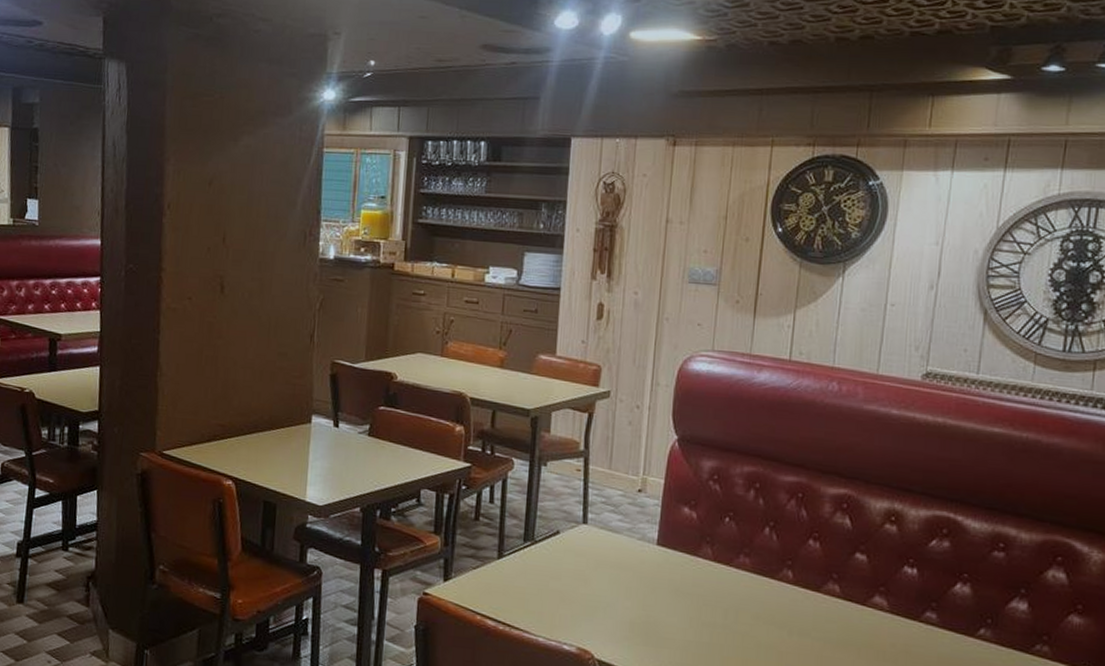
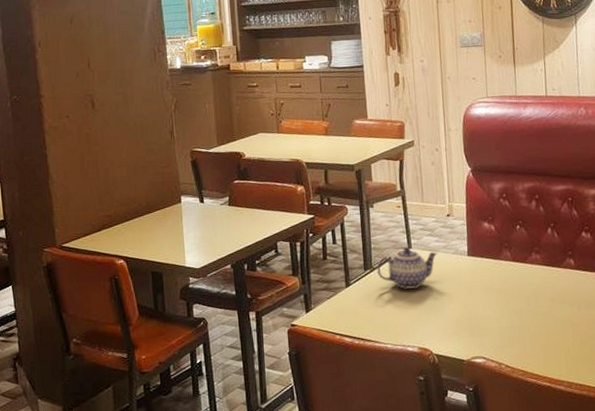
teapot: none [539,521,619,575] -> present [376,247,438,289]

